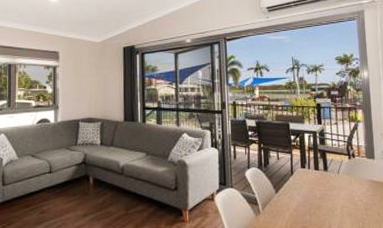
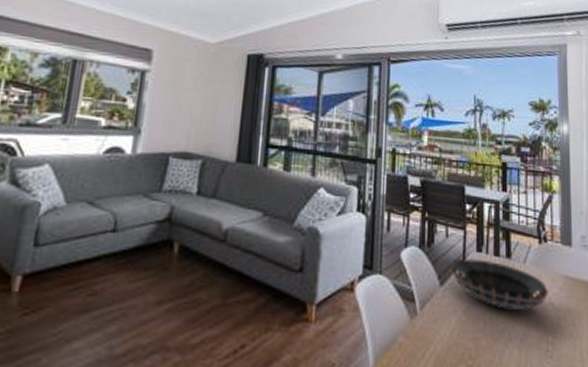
decorative bowl: none [282,173,359,207] -> present [451,258,549,312]

